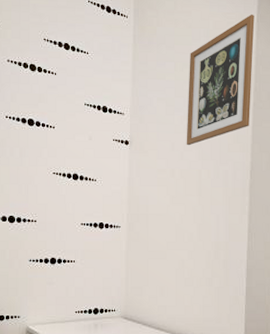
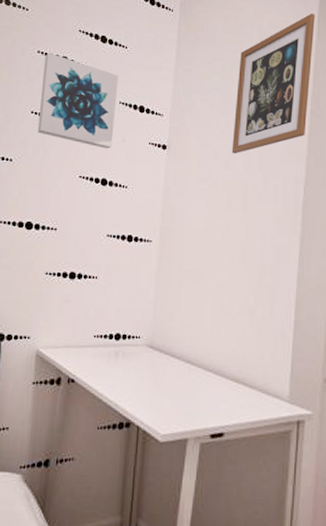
wall art: none [12,61,82,147] -> present [37,53,119,149]

